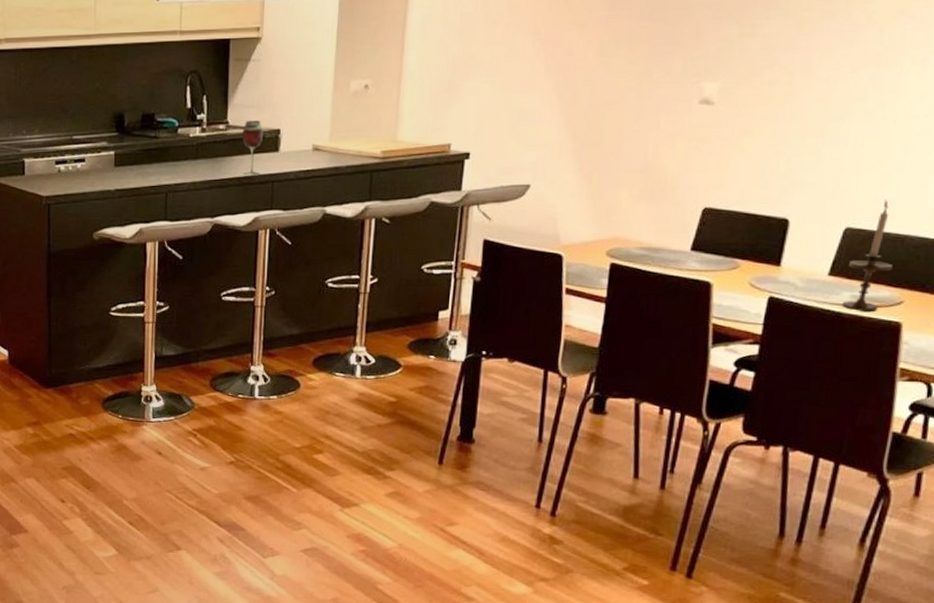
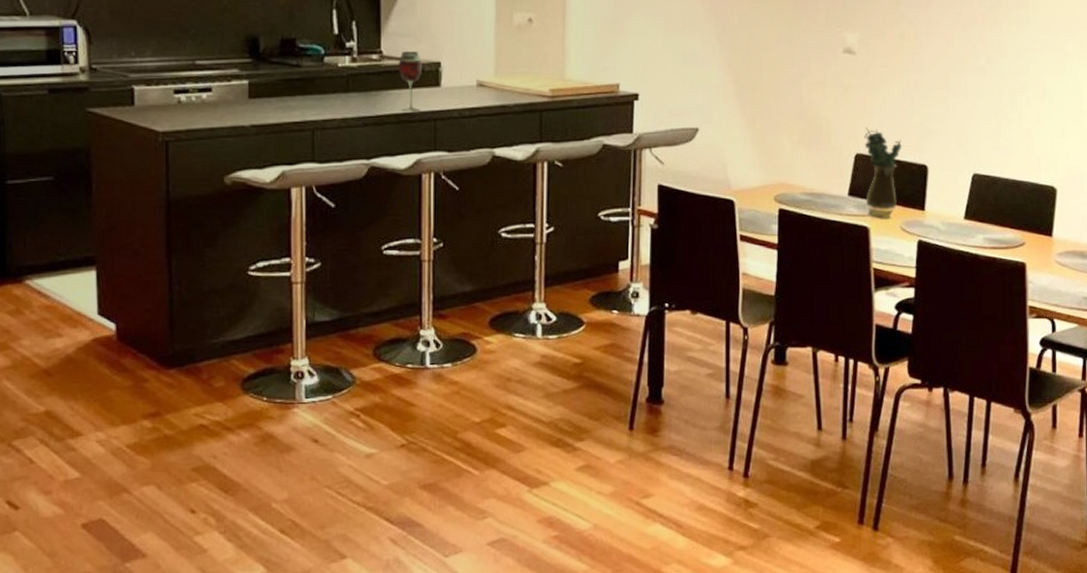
vase: none [710,180,760,275] -> present [864,127,902,219]
candlestick: present [841,199,893,311] -> none [977,147,1013,253]

